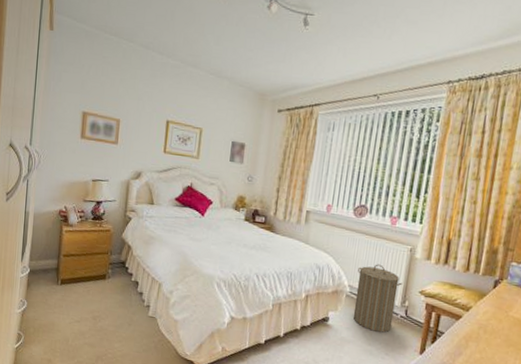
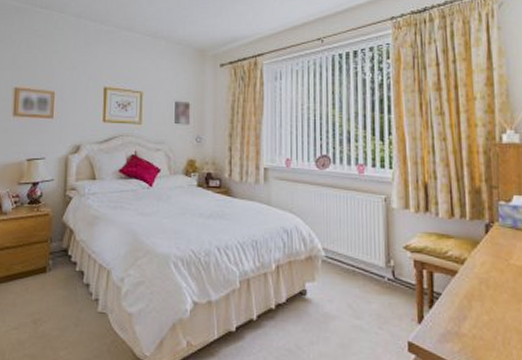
laundry hamper: present [353,264,402,333] -> none [331,220,383,301]

